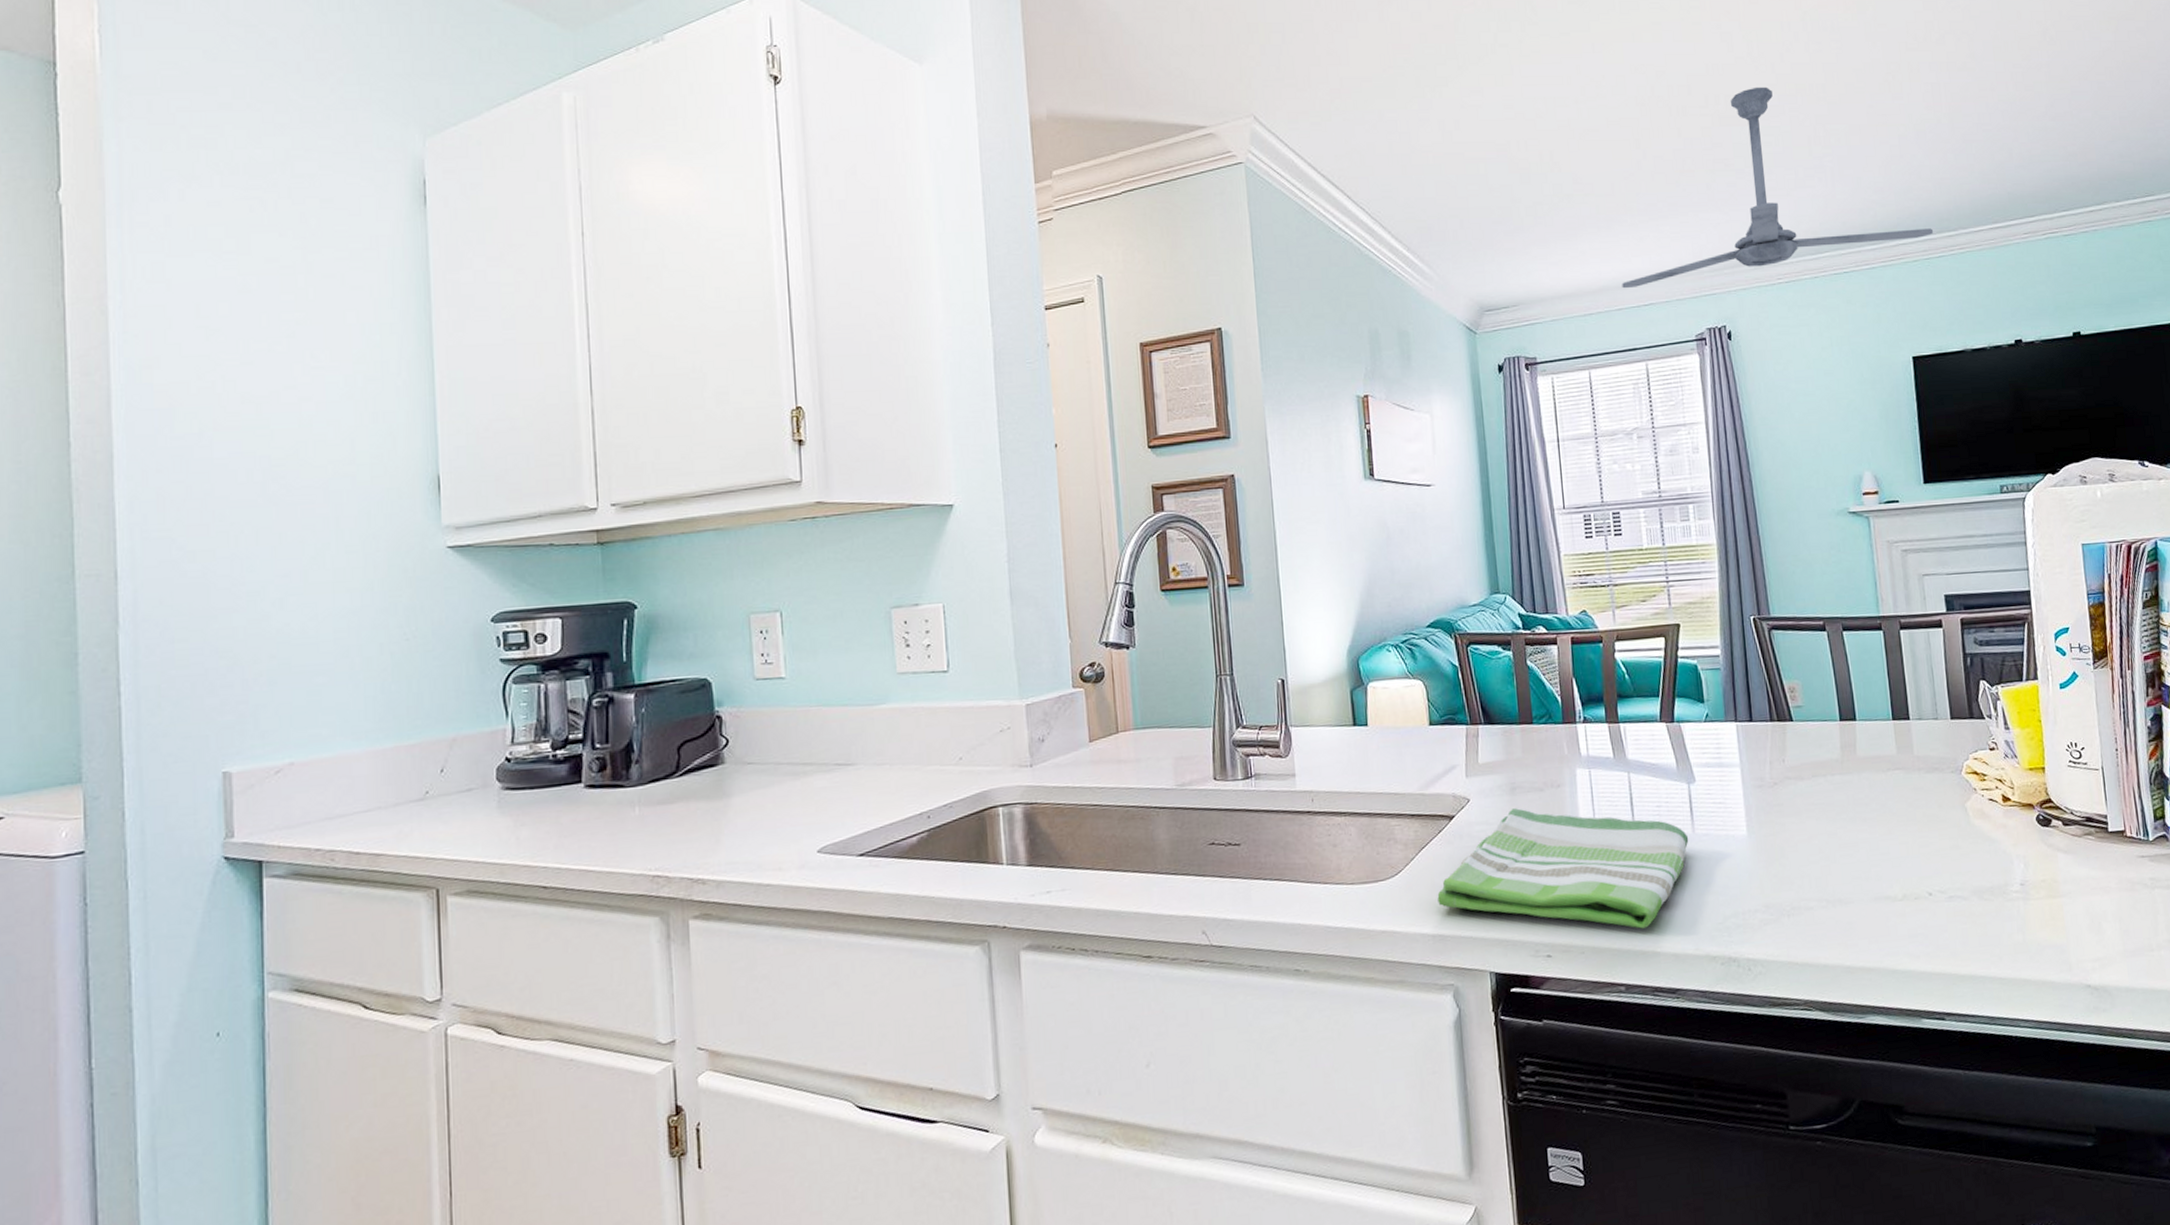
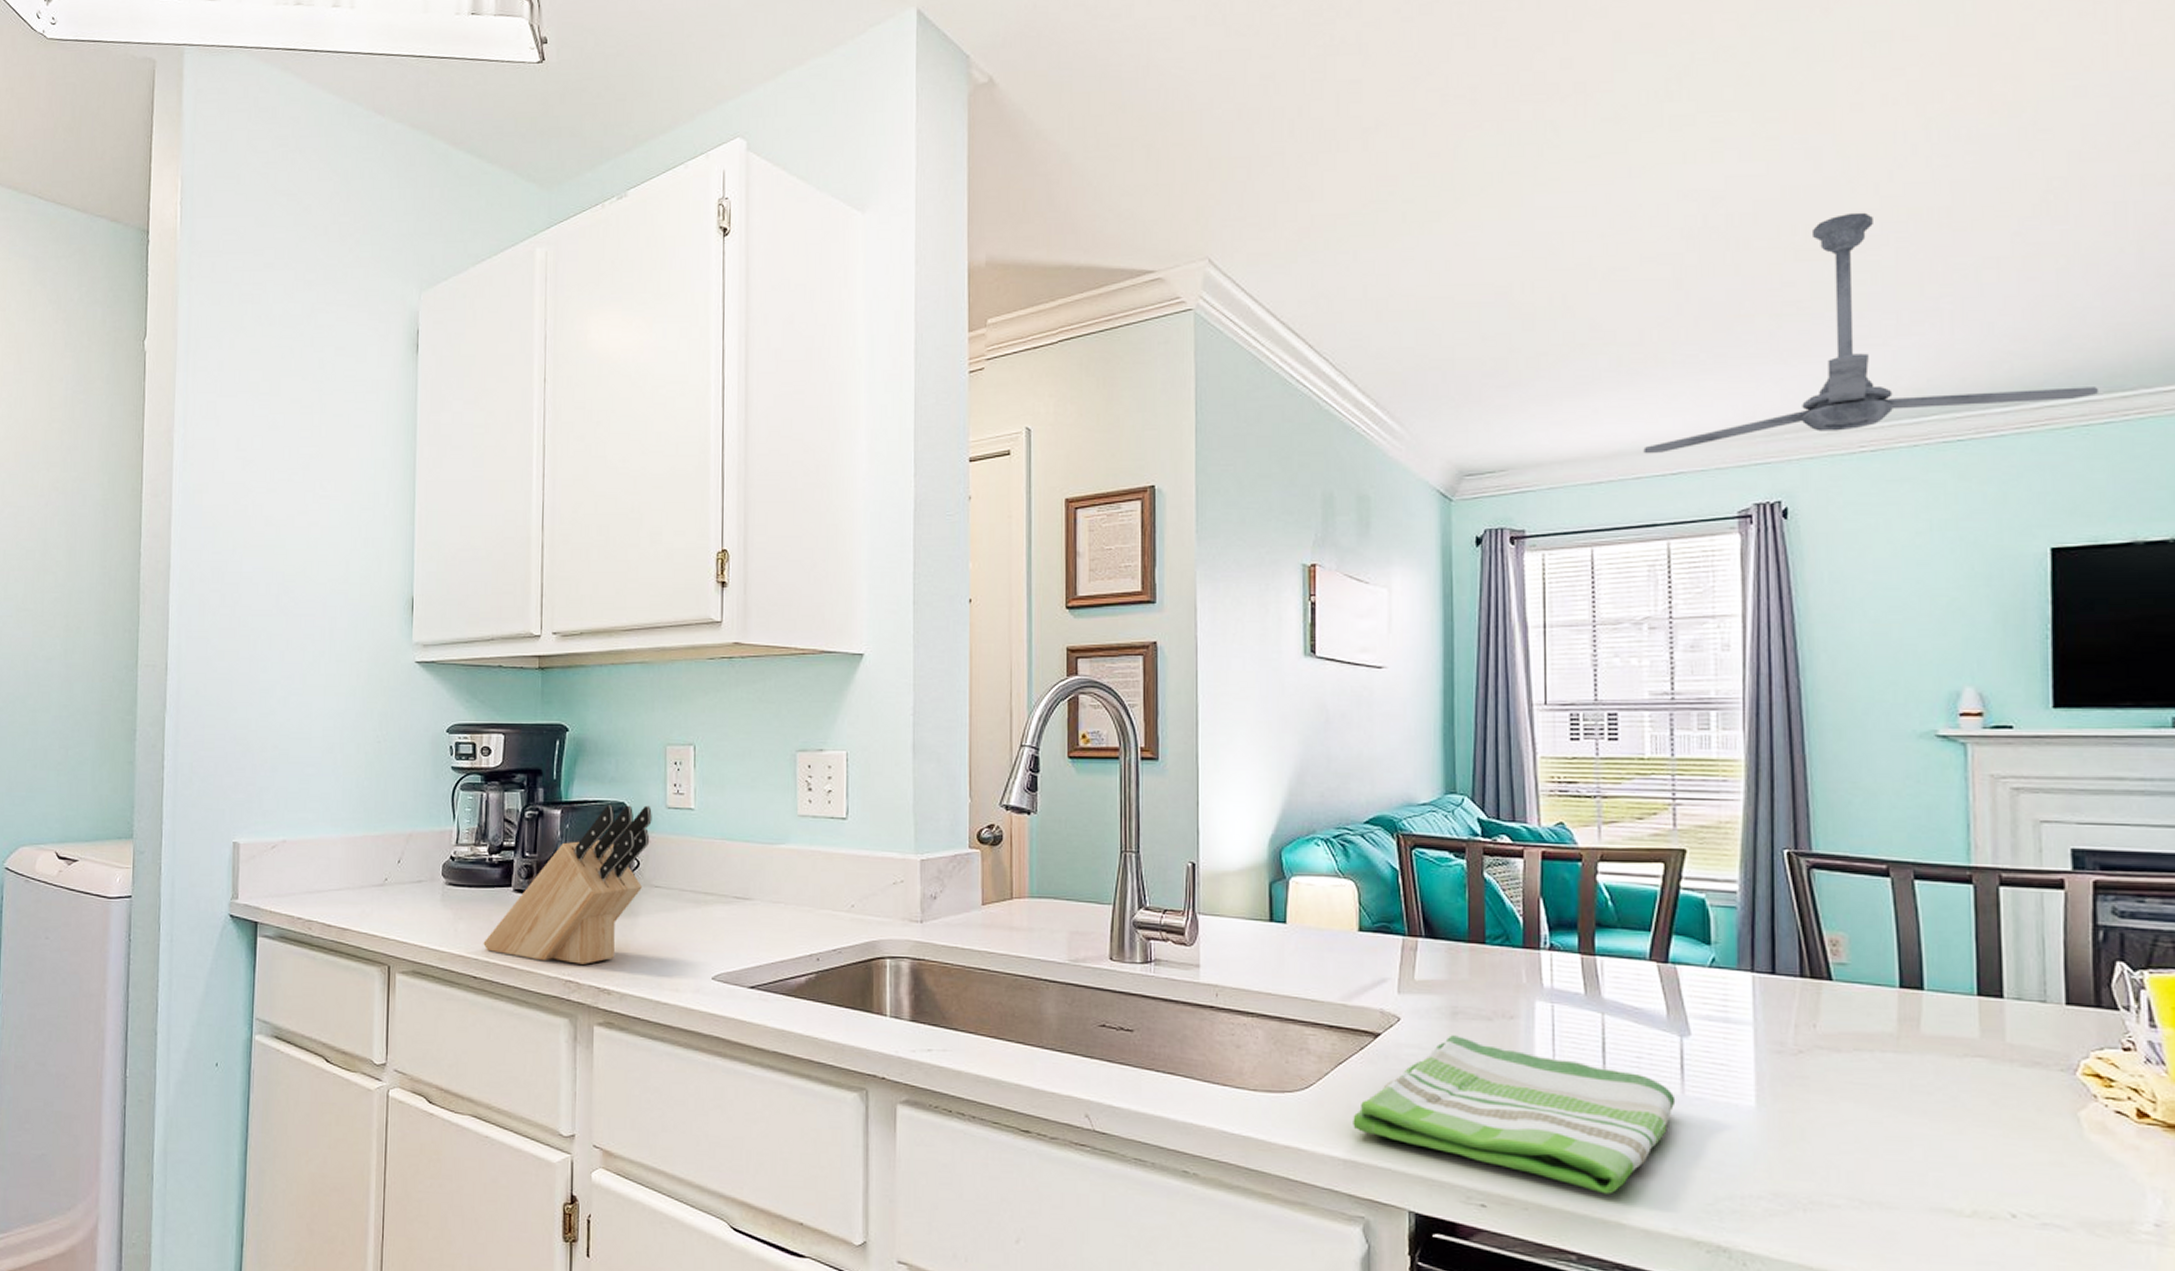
knife block: none [552,679,739,859] -> present [483,805,652,965]

